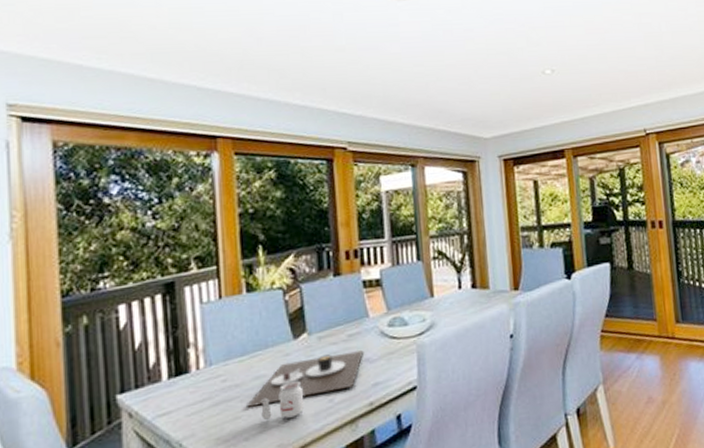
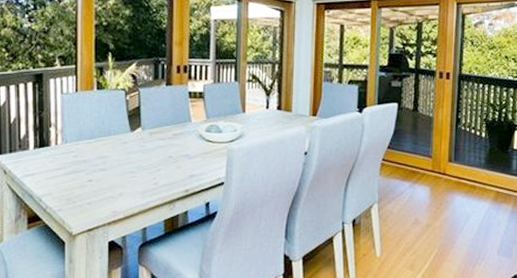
place setting: present [247,350,363,408] -> none [91,147,184,180]
candle: present [261,381,305,421] -> none [102,165,135,192]

